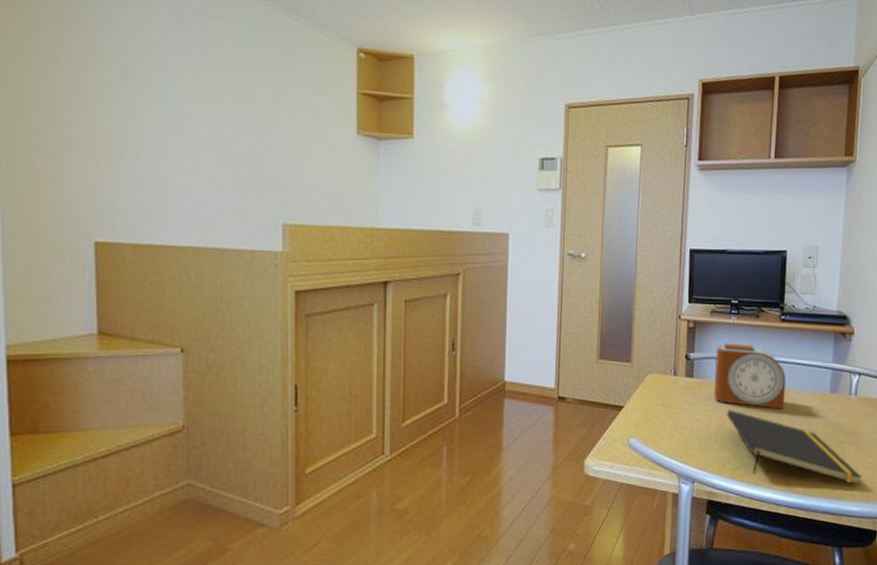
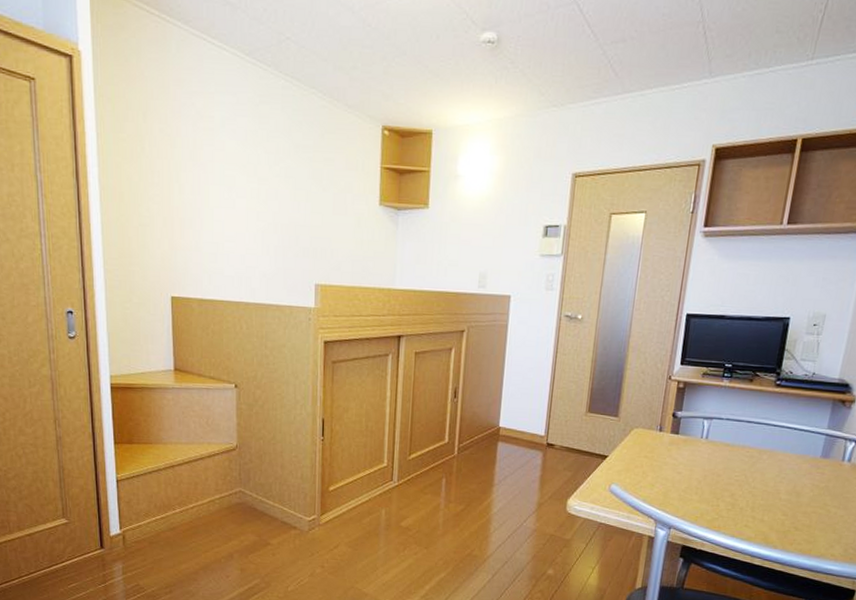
alarm clock: present [714,343,786,409] -> none [698,404,775,470]
notepad: present [726,409,862,485] -> none [709,465,846,546]

